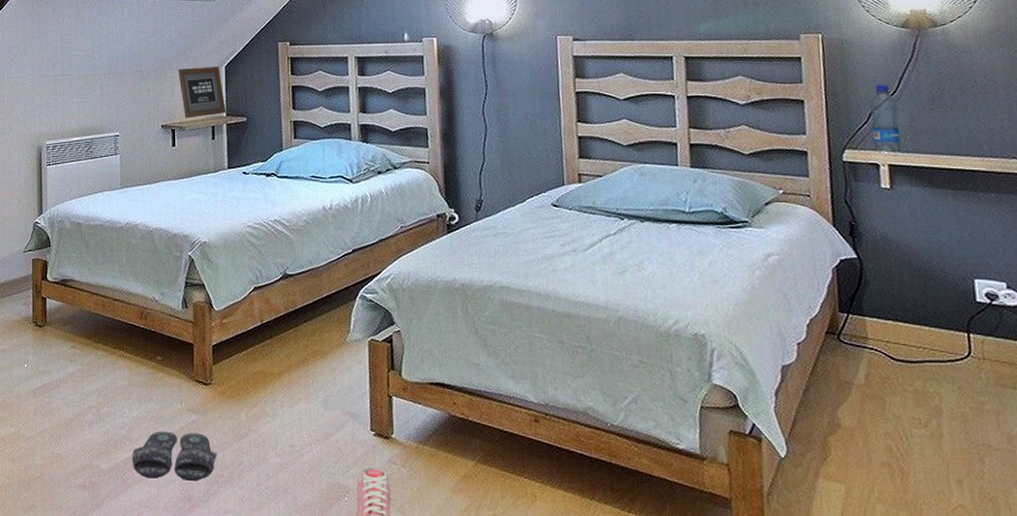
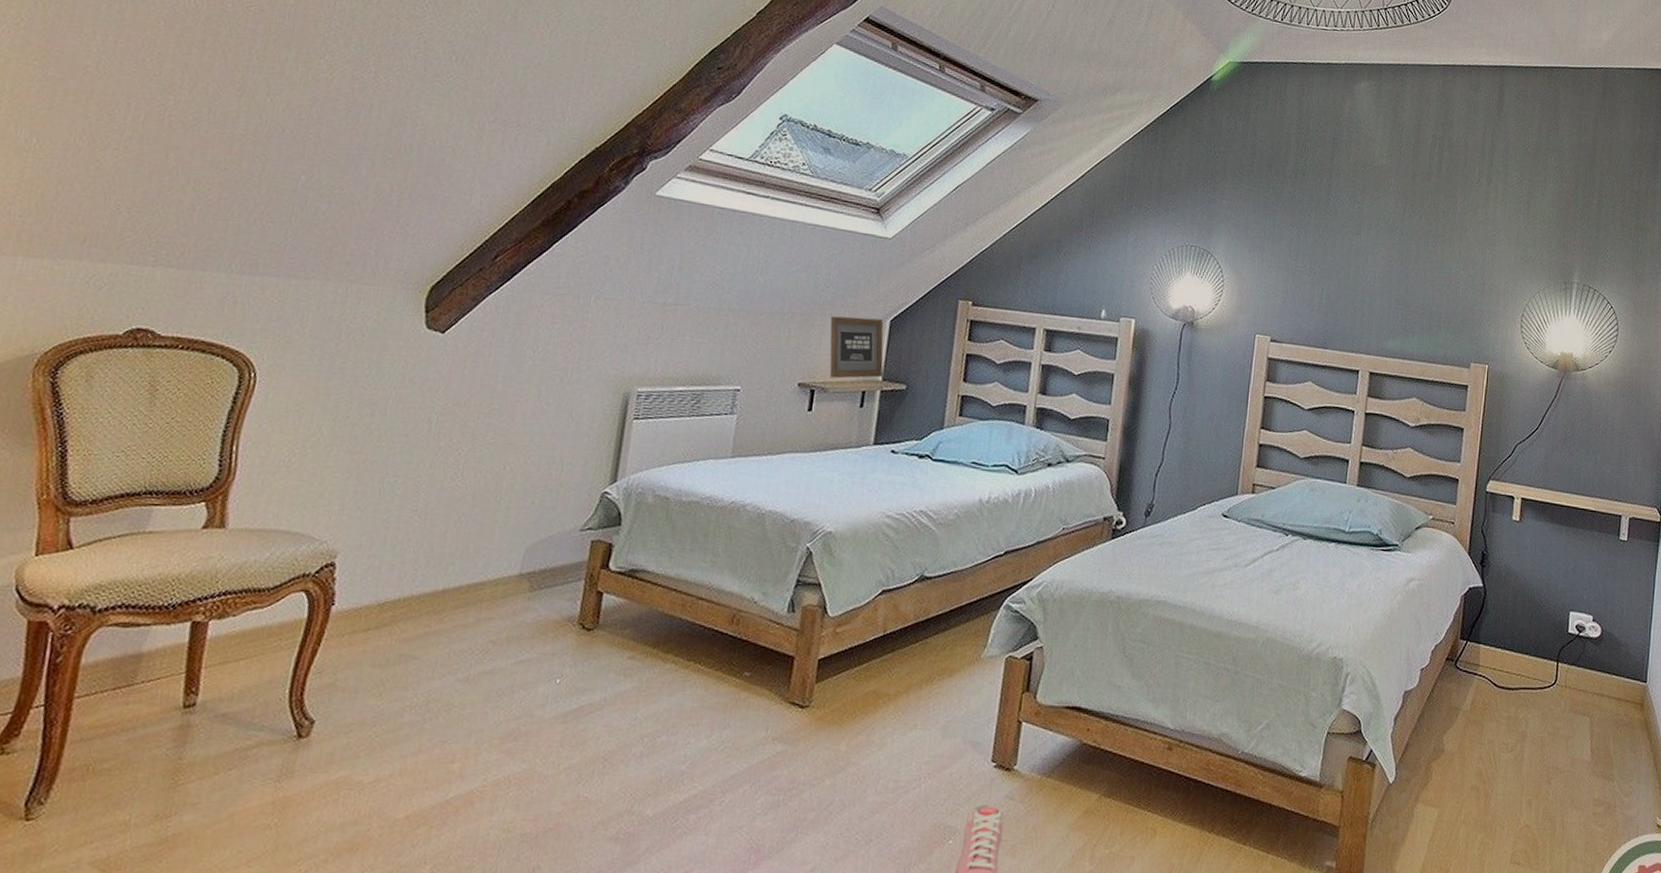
slippers: present [131,431,217,481] -> none [688,765,803,827]
bottle: present [870,85,902,153] -> none [1513,420,1538,488]

